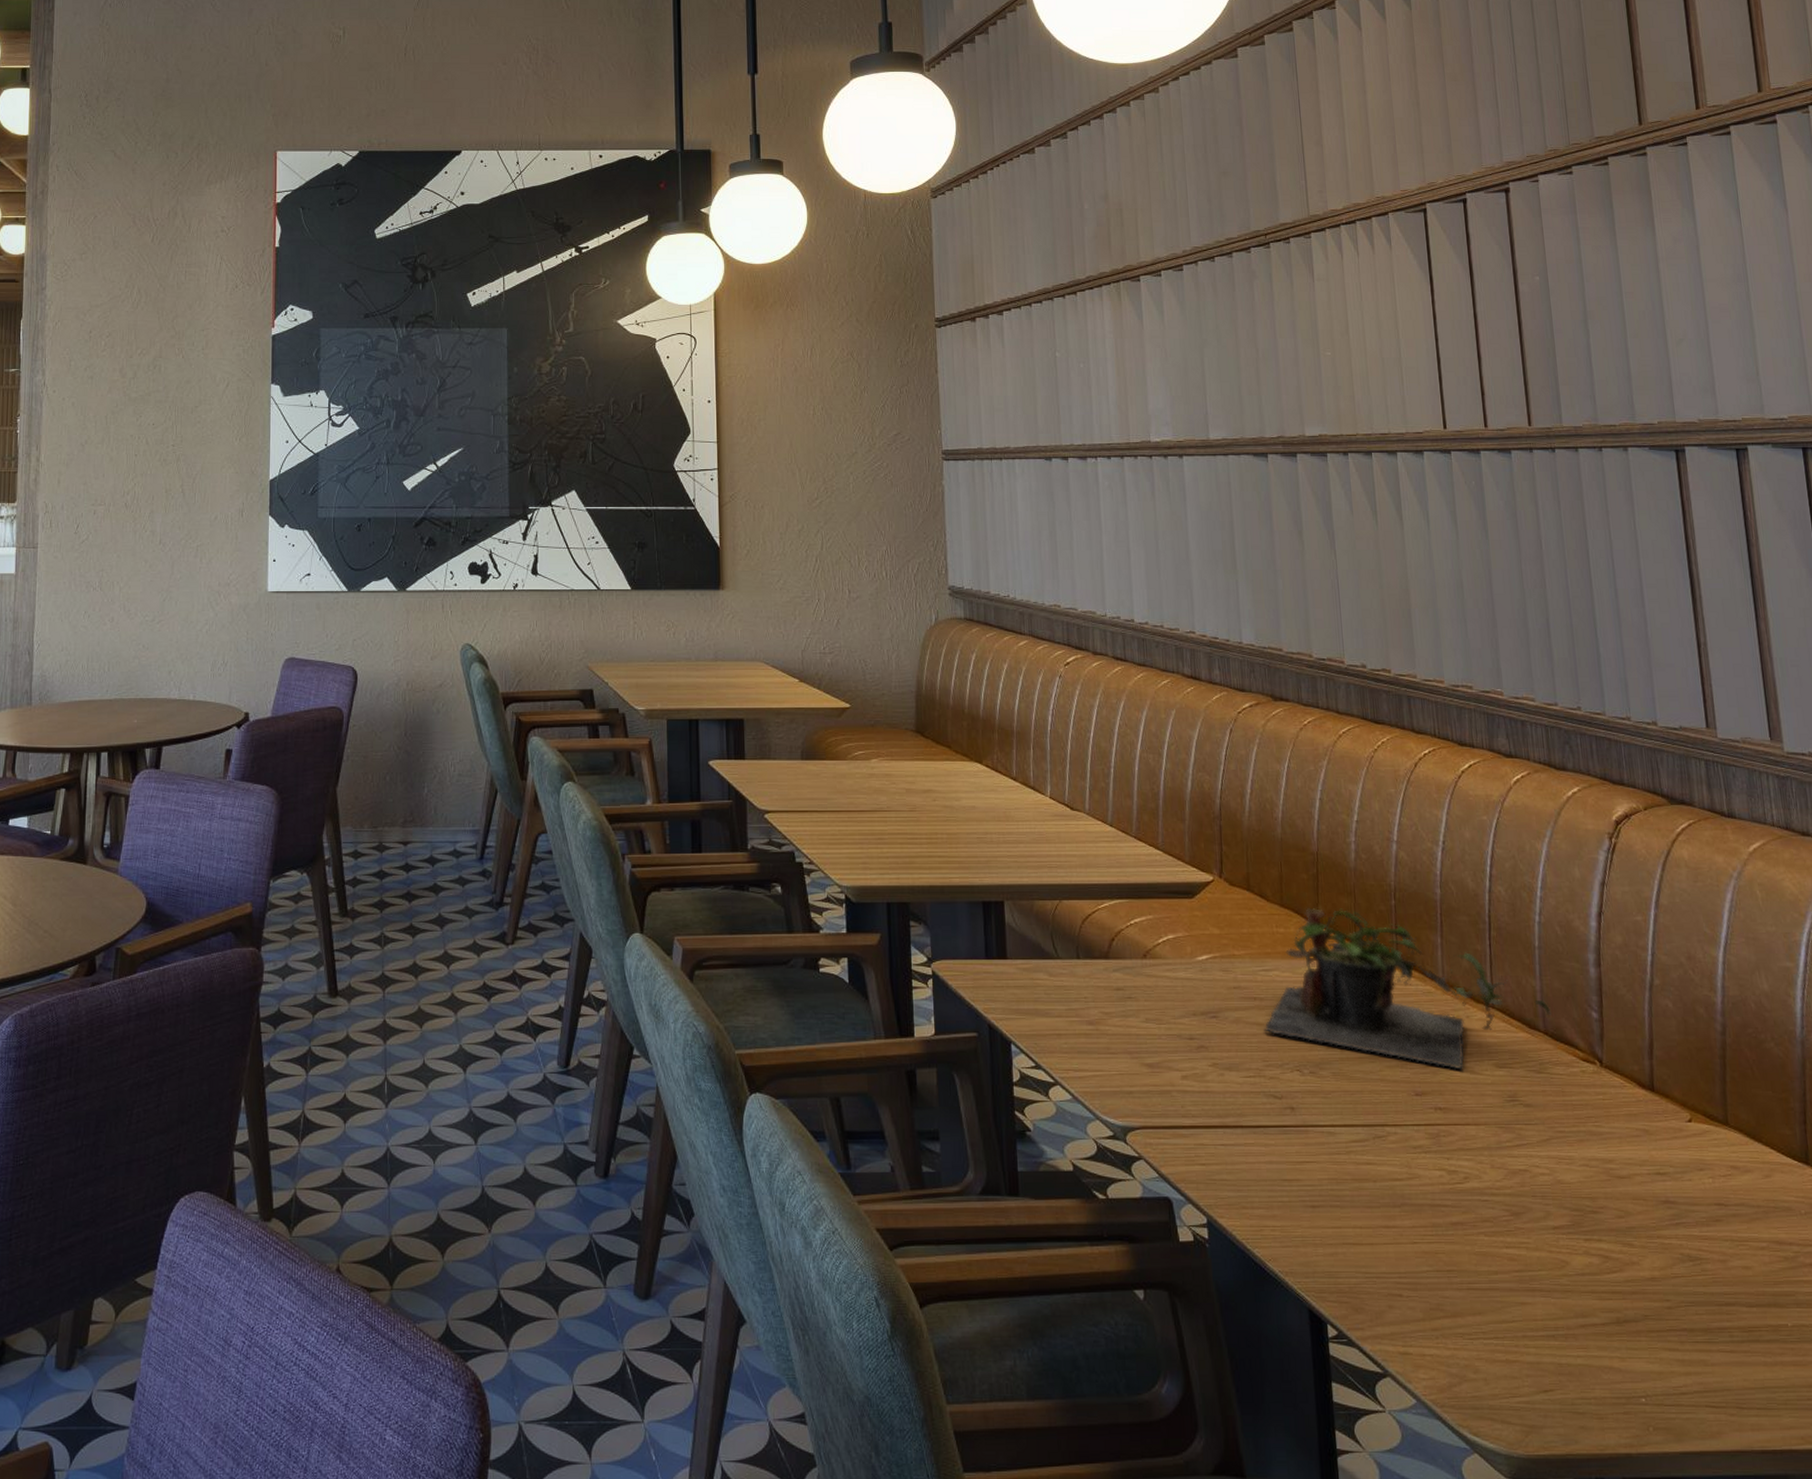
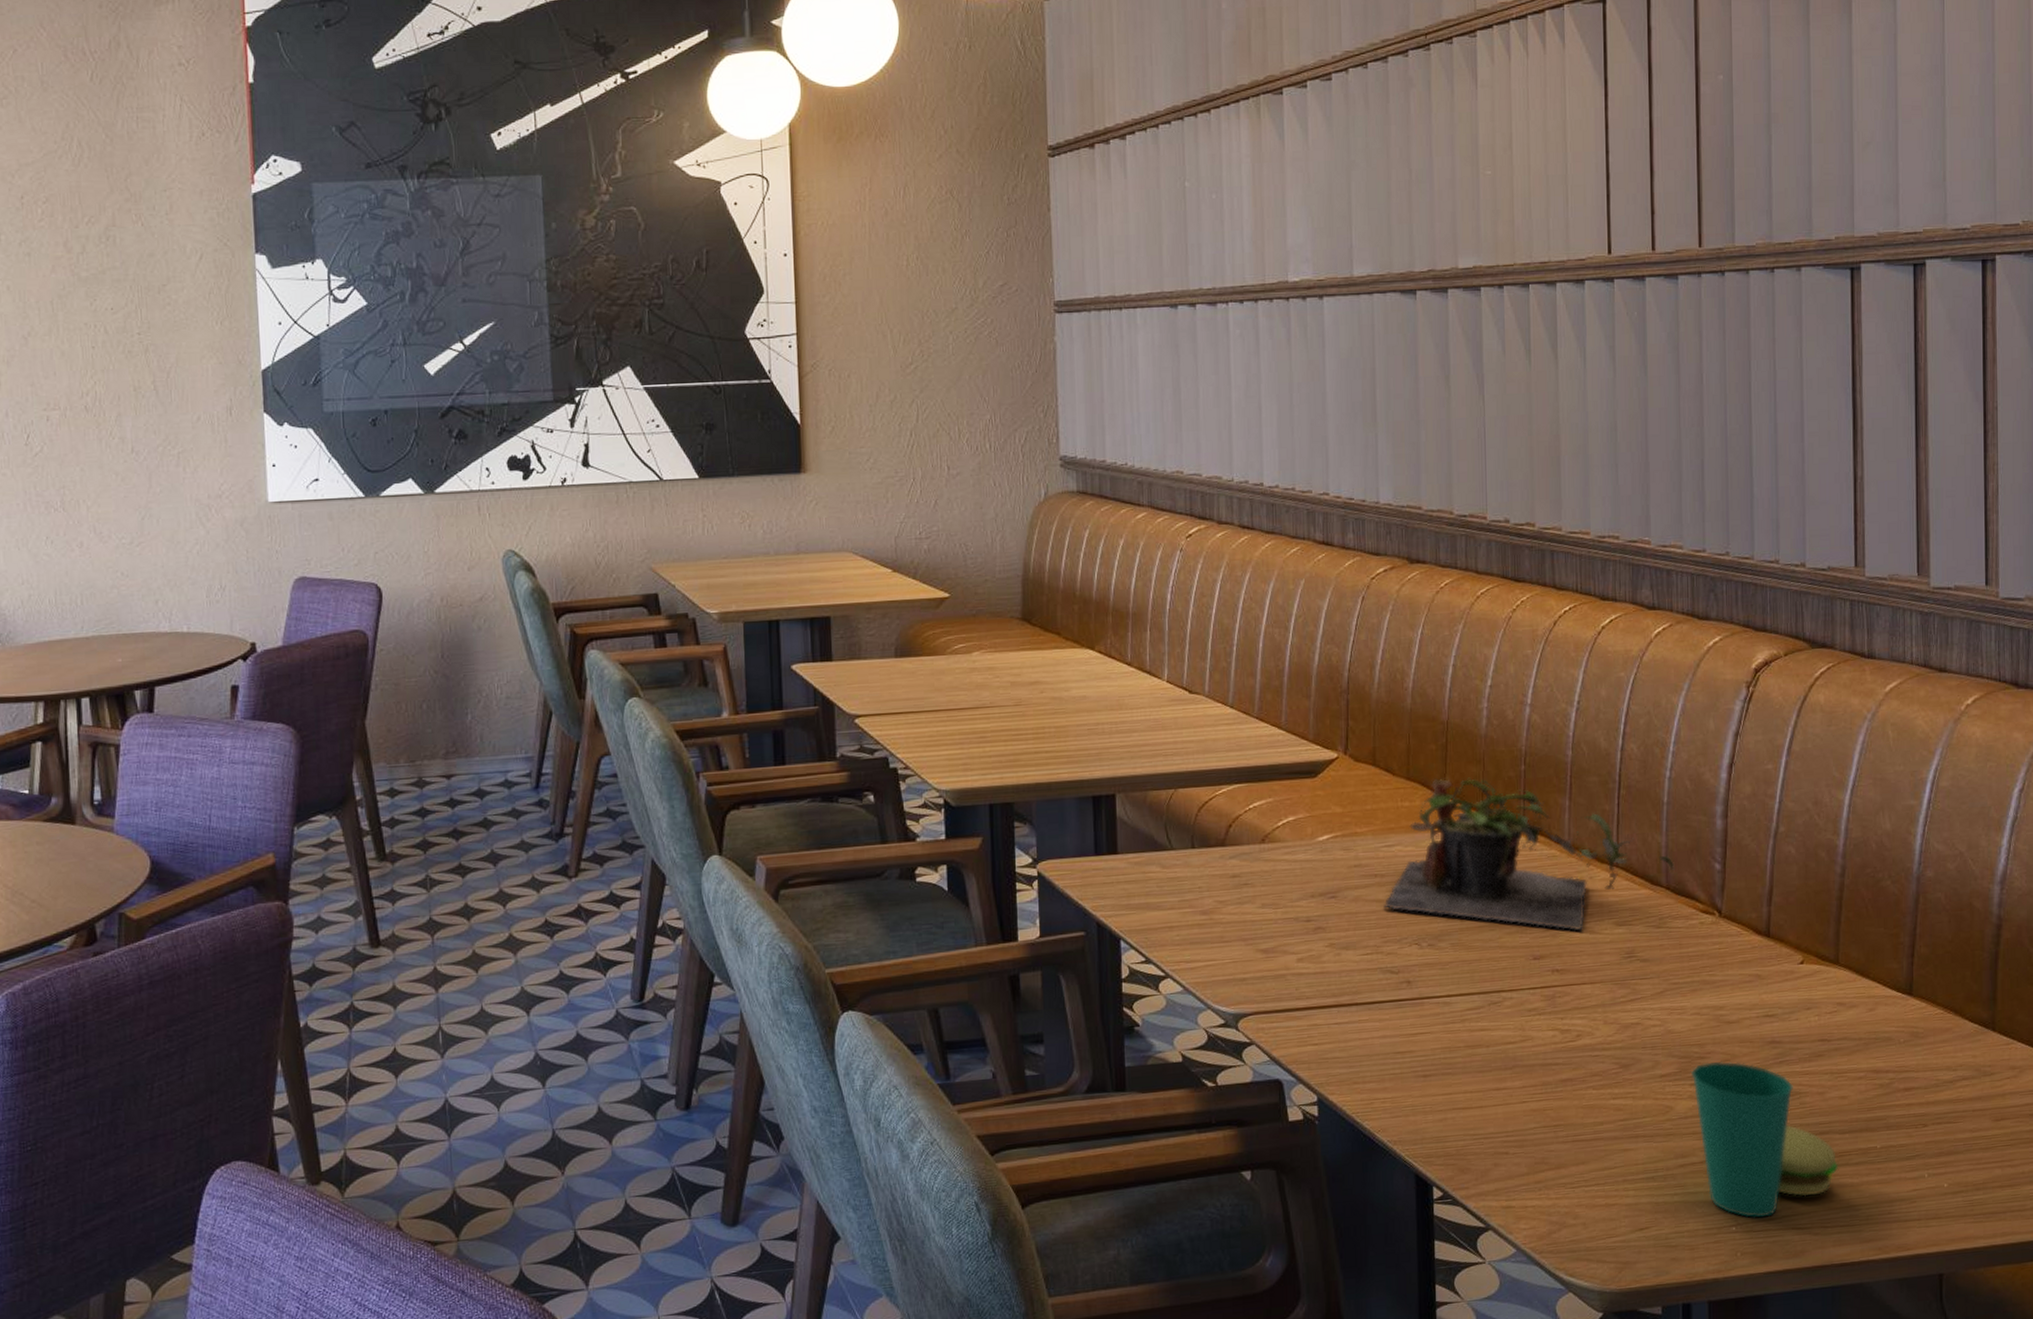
cup: none [1585,1217,1750,1391] -> present [1691,1061,1839,1218]

